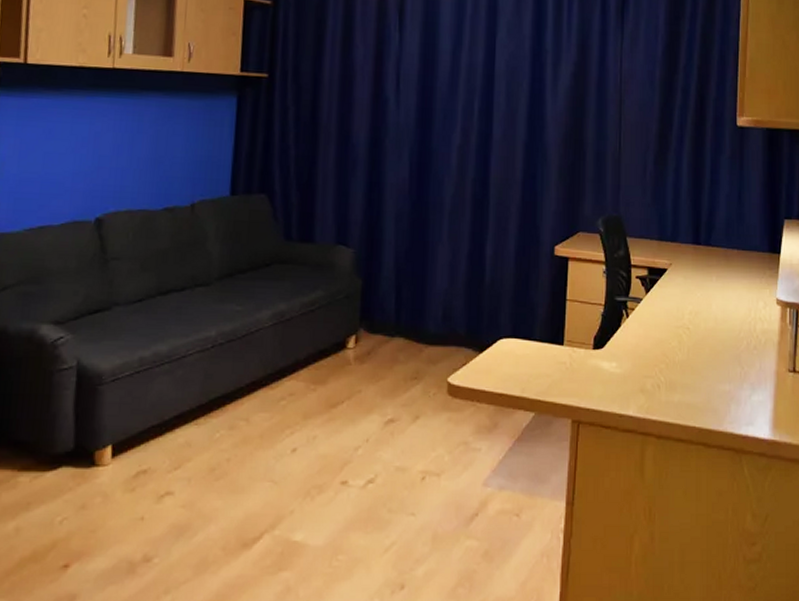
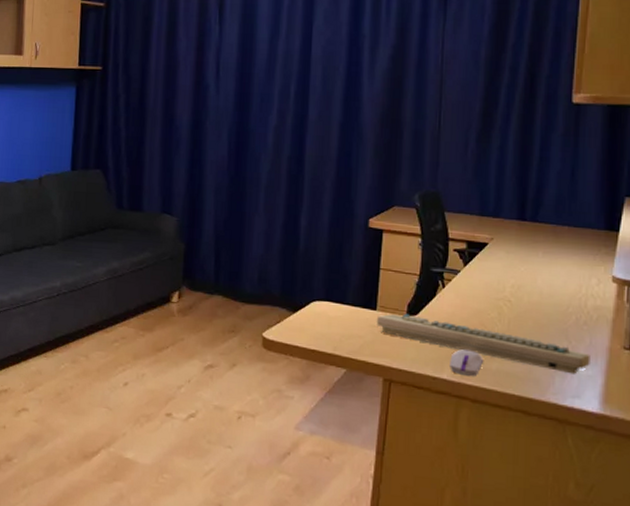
keyboard: none [563,347,761,401] -> present [376,313,590,374]
computer mouse: none [635,382,666,410] -> present [450,349,483,376]

